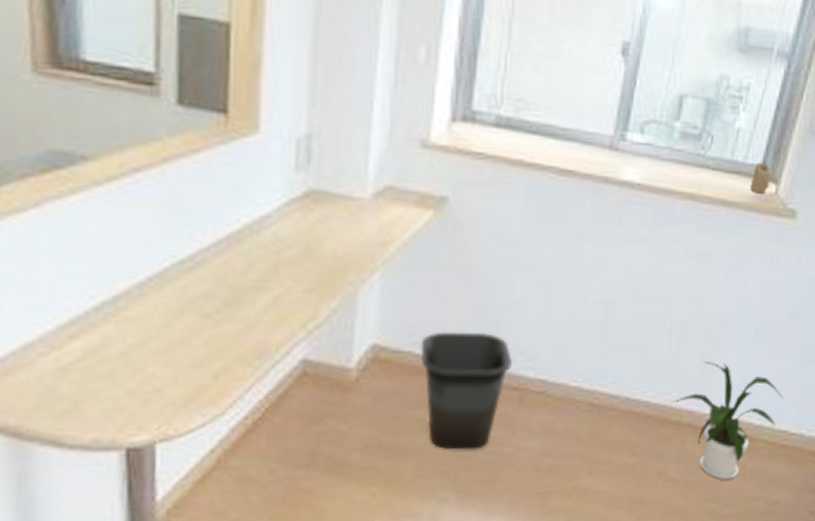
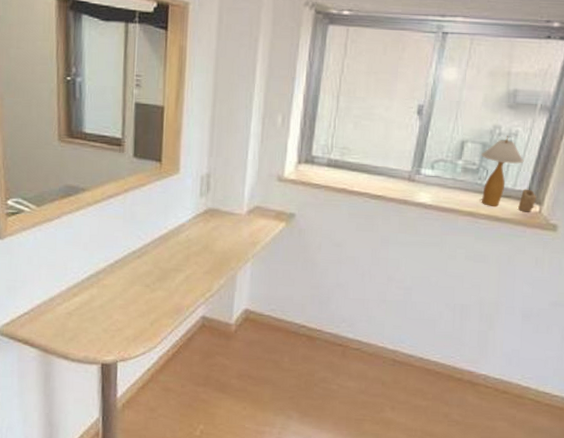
waste bin: present [420,332,512,450] -> none [276,303,337,384]
house plant: present [673,362,784,480] -> none [456,335,547,425]
table lamp: none [701,90,757,186] -> present [479,136,524,207]

